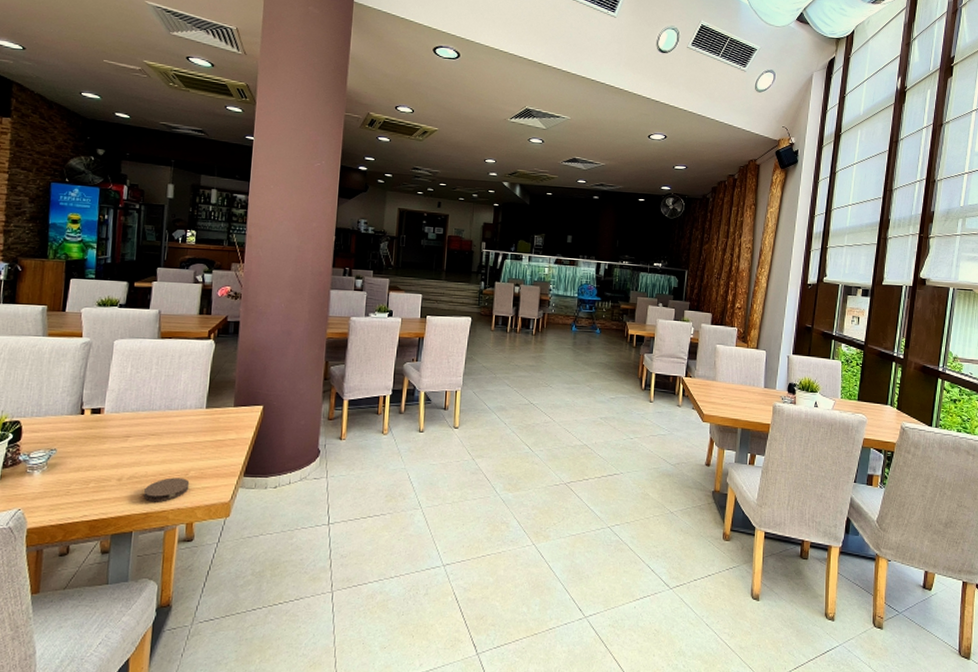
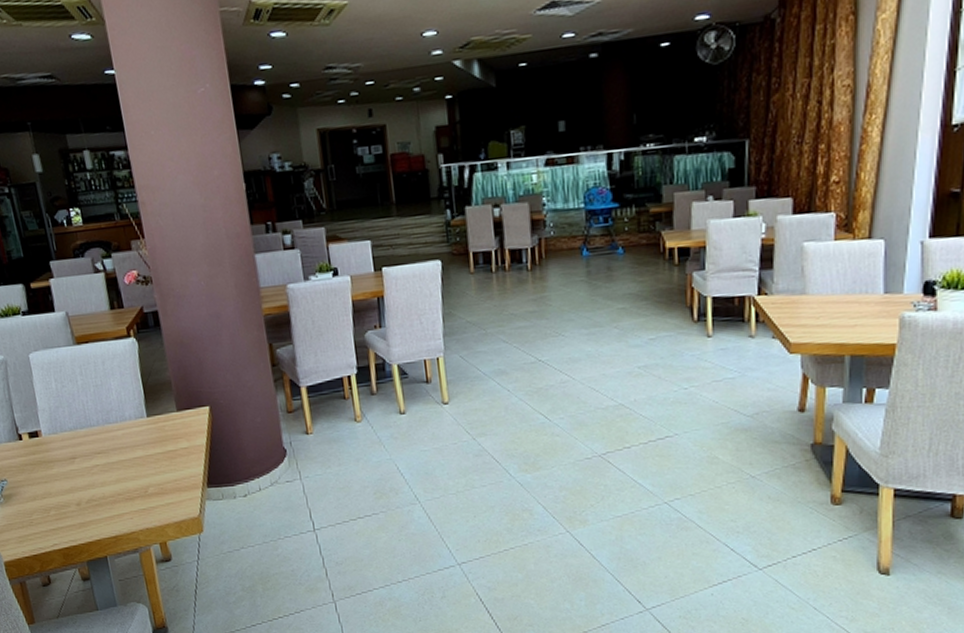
coaster: present [144,477,190,502] -> none [106,496,153,524]

